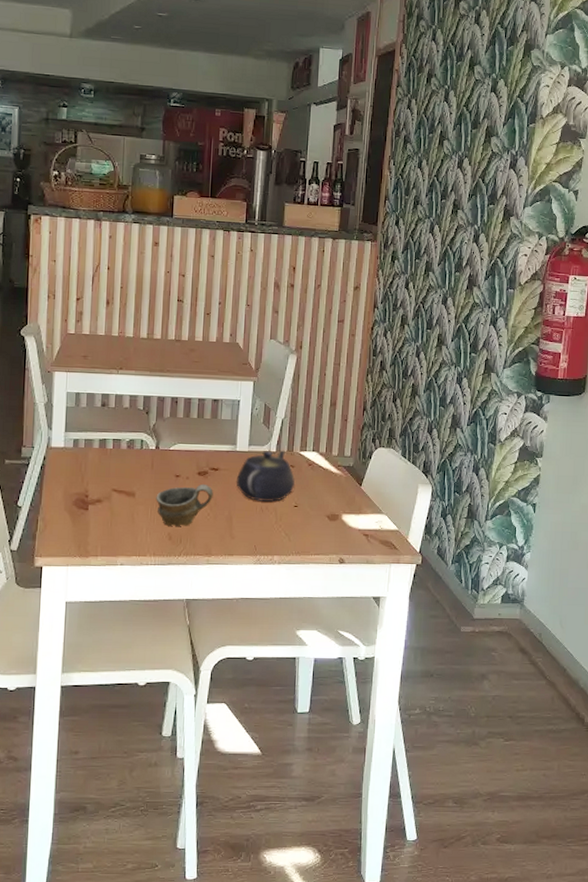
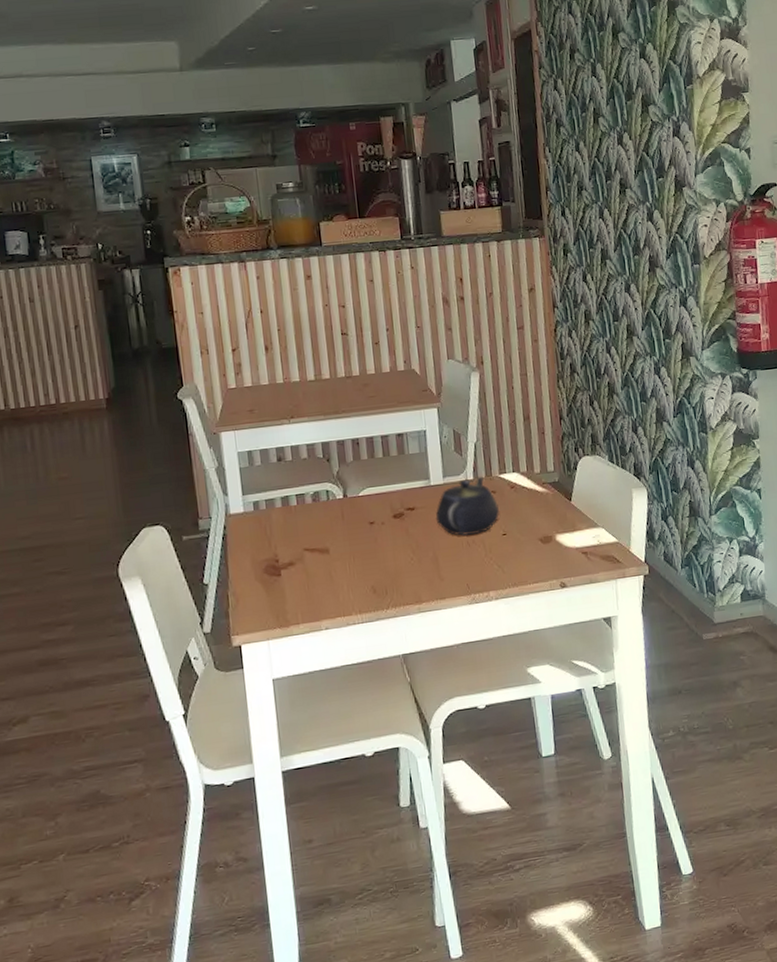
cup: present [156,483,213,526] -> none [352,526,414,579]

